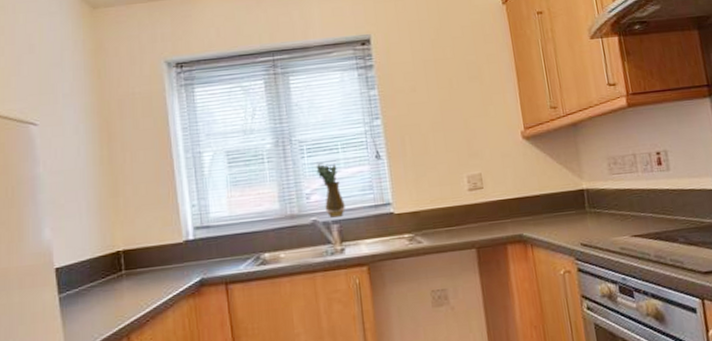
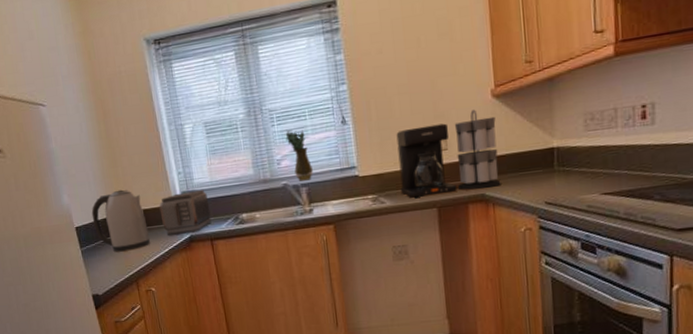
kettle: none [79,223,151,300] -> present [91,189,151,253]
toaster: none [165,225,228,280] -> present [159,190,212,237]
coffee maker: none [431,162,495,238] -> present [396,123,457,198]
spice rack: none [488,149,537,231] -> present [454,109,501,191]

